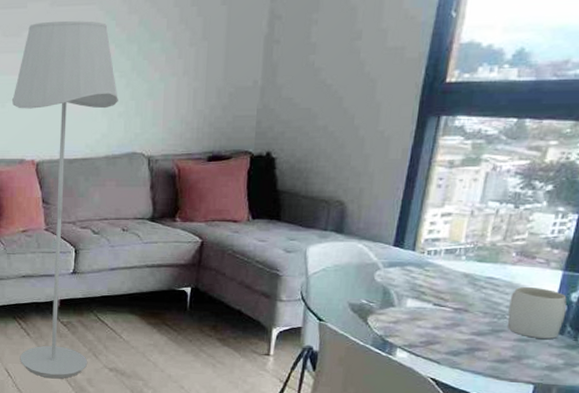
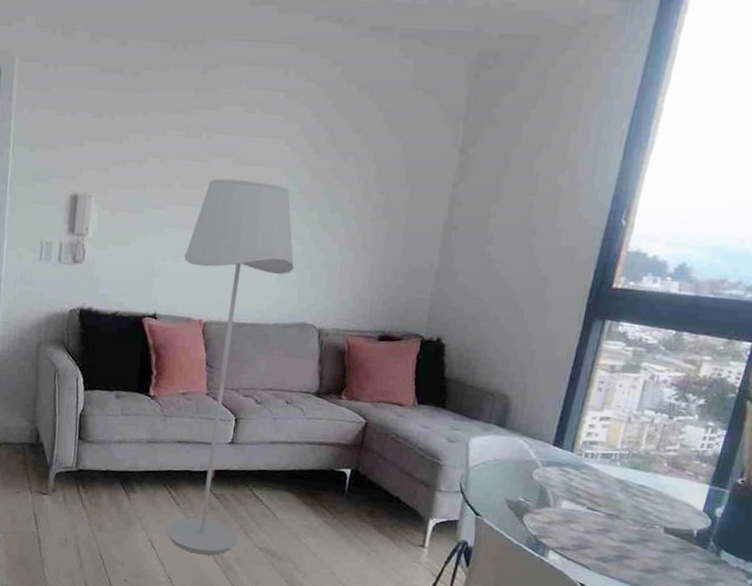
mug: present [507,287,568,339] -> none [655,498,712,553]

